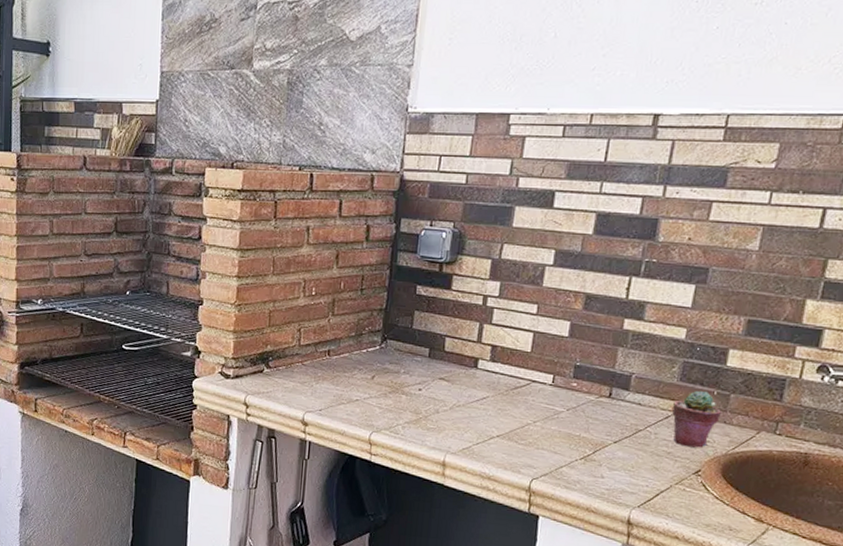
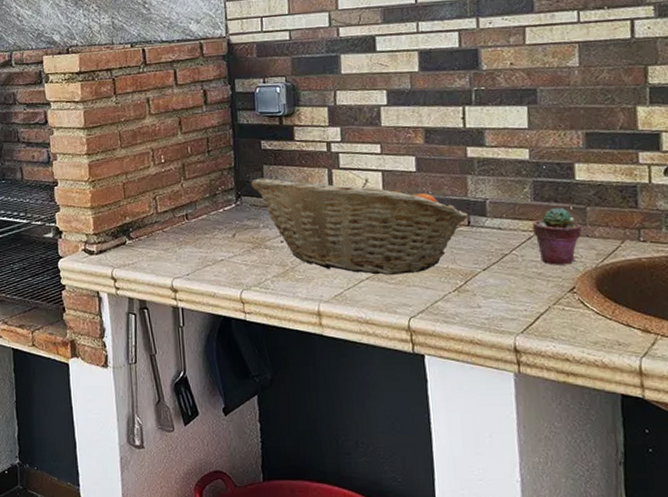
fruit basket: none [398,323,612,437] -> present [250,178,469,276]

